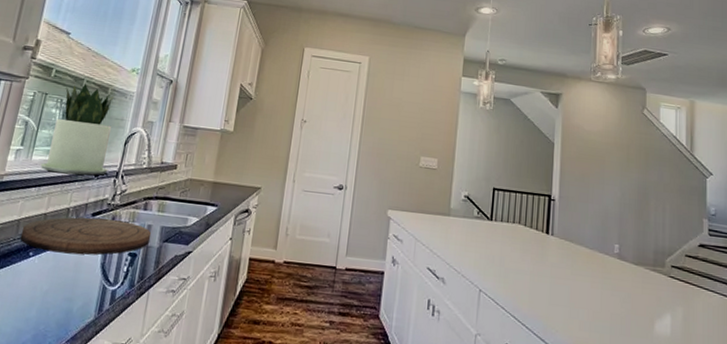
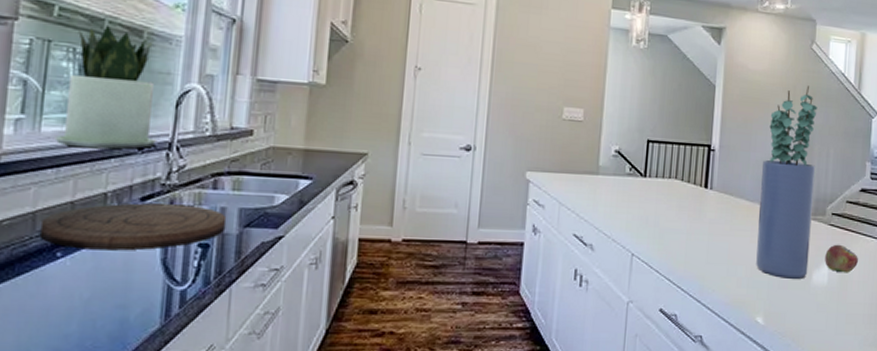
vase: none [597,146,653,328] -> present [756,85,818,279]
fruit: none [667,296,701,326] -> present [825,244,858,273]

